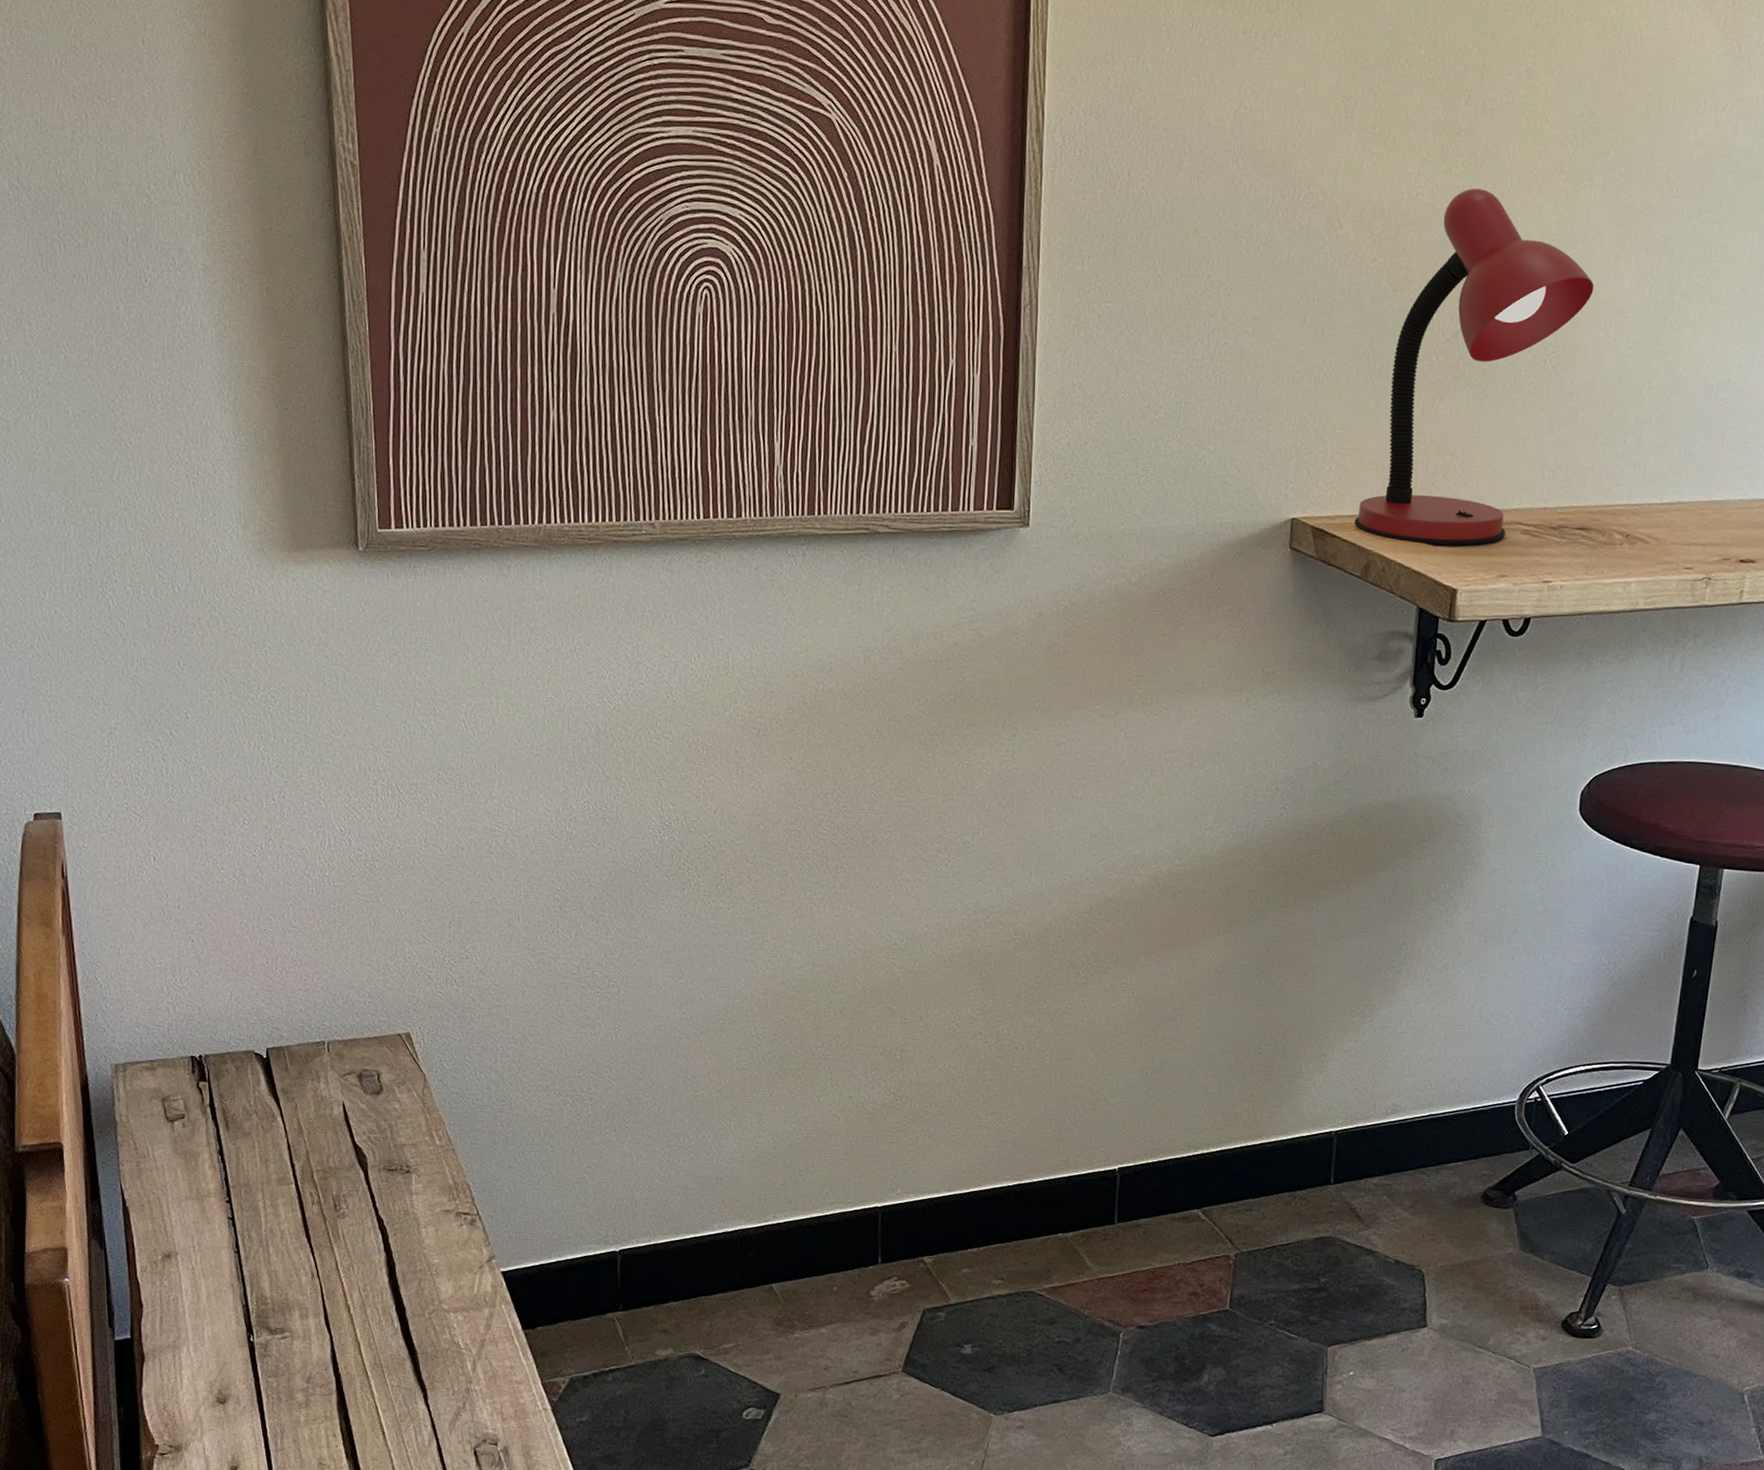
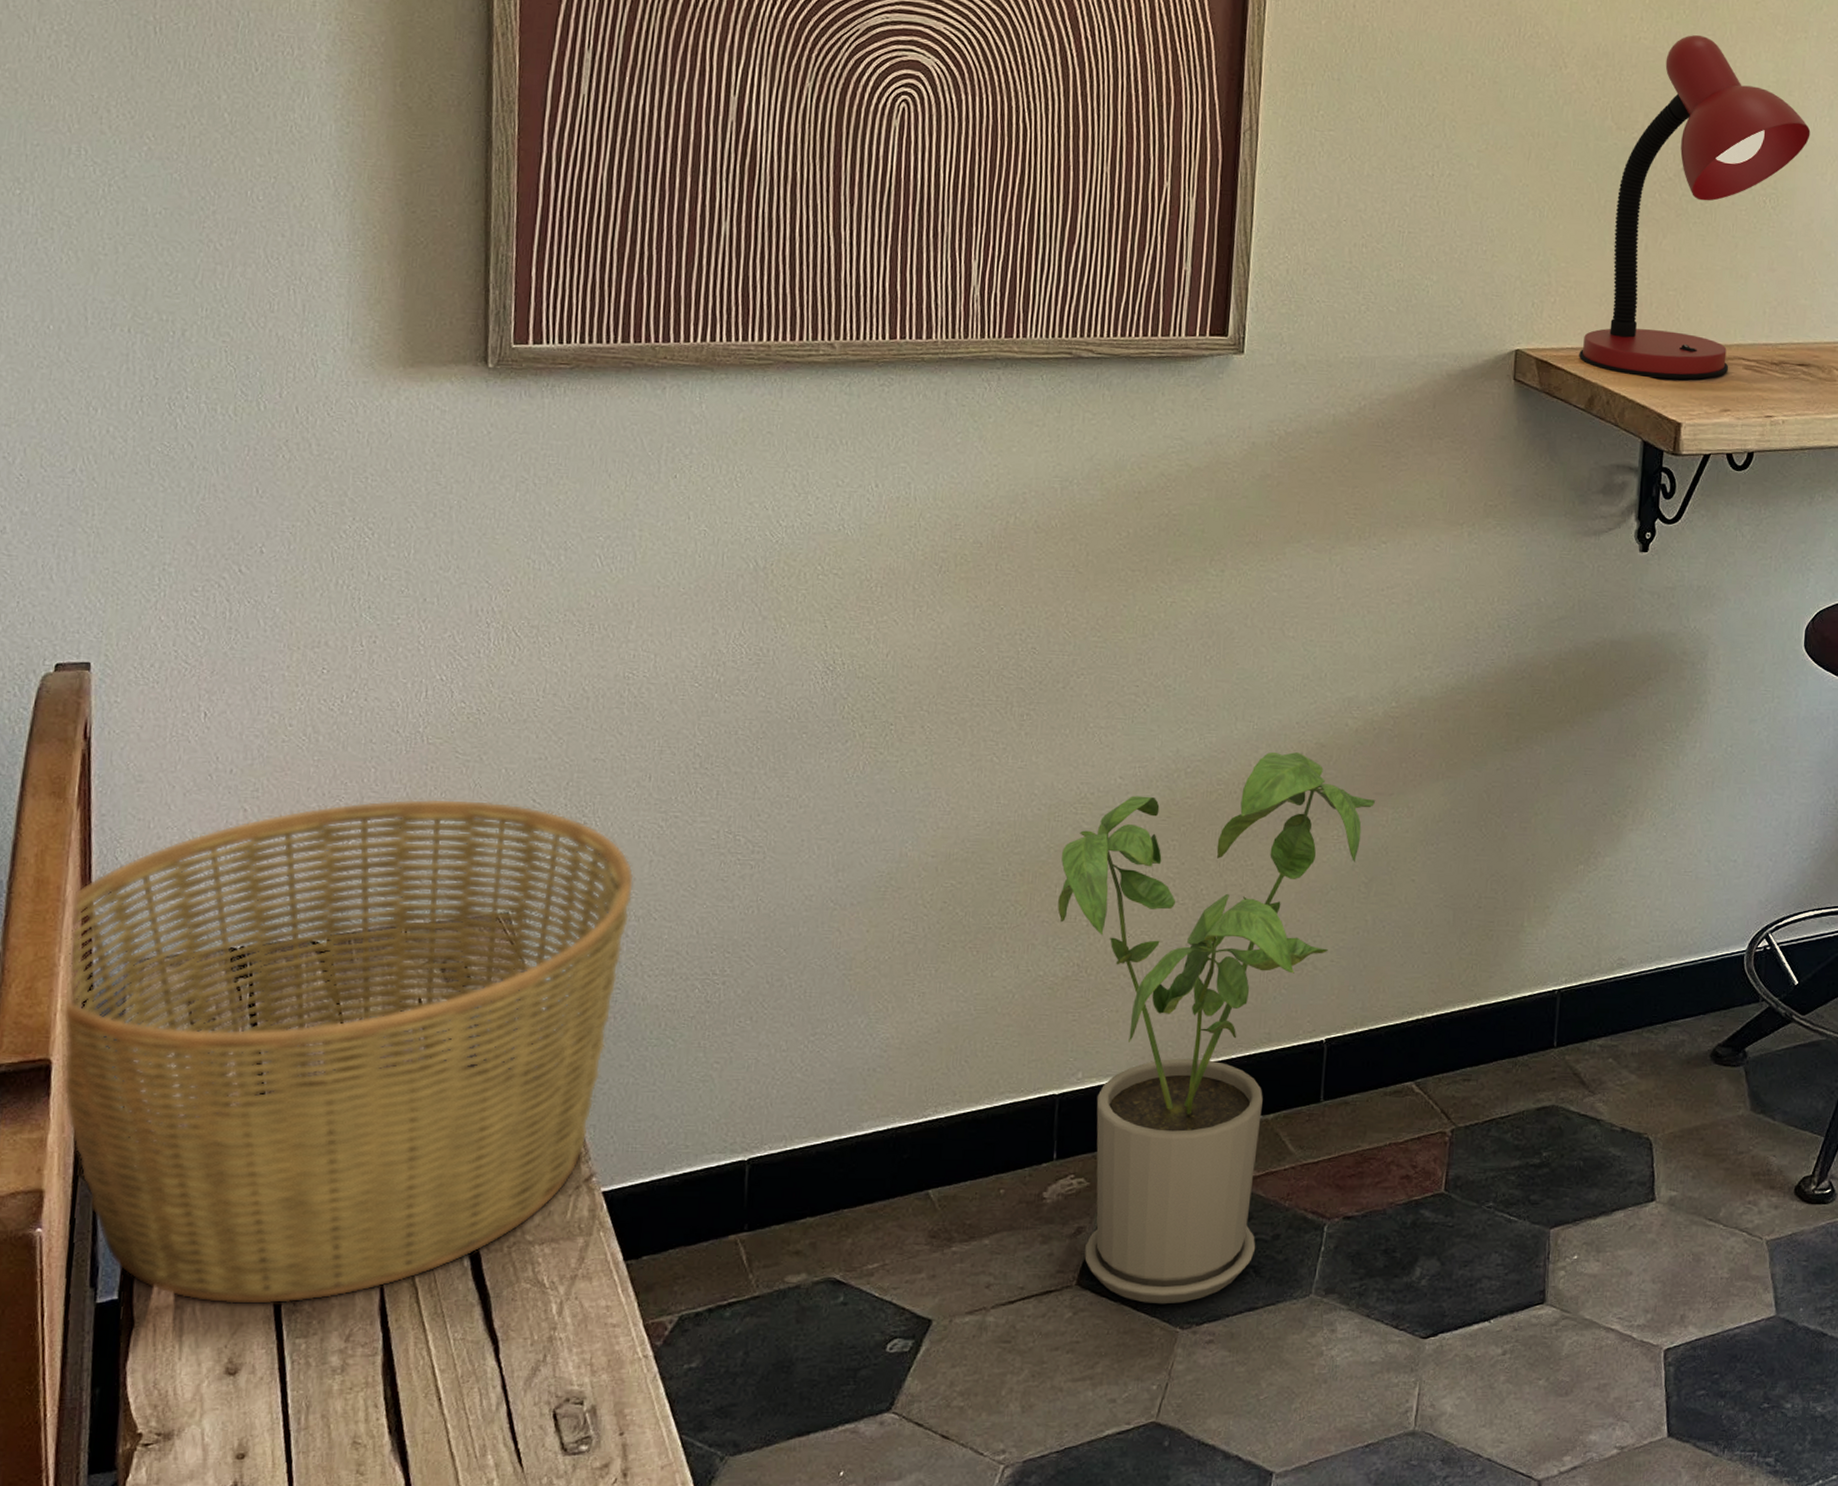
basket: none [67,933,511,1349] -> present [63,798,635,1305]
house plant: none [874,905,1162,1393] -> present [1057,751,1376,1305]

